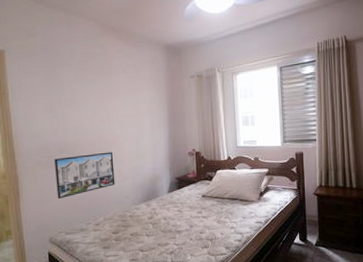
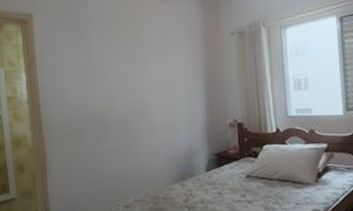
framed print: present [54,152,115,200] -> none [82,123,147,177]

